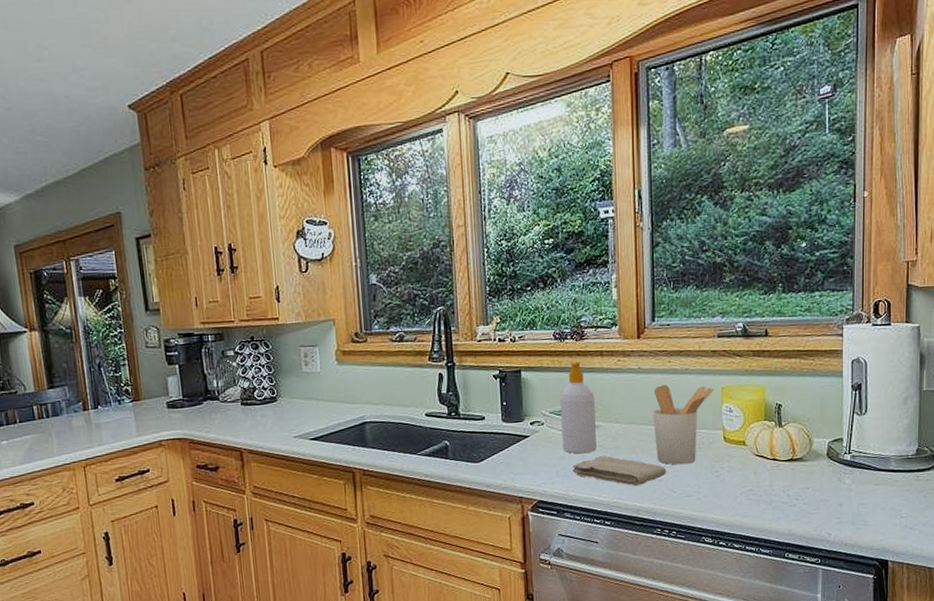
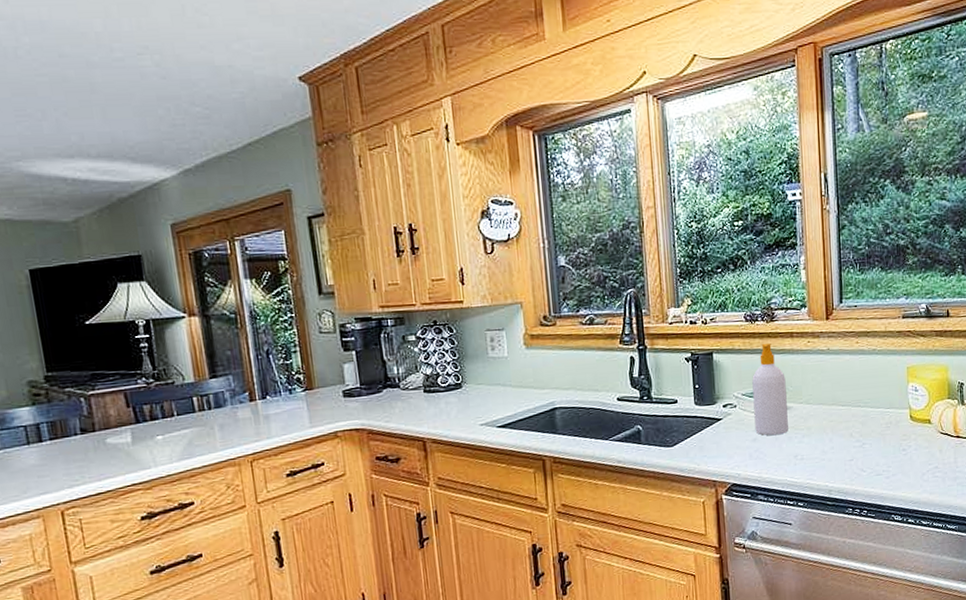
washcloth: present [572,456,667,486] -> none [765,437,857,466]
utensil holder: present [653,385,714,465] -> none [842,365,900,445]

